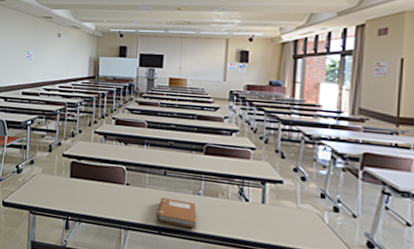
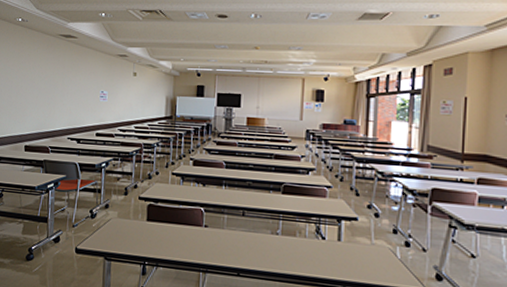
notebook: present [156,197,197,230] -> none [234,238,275,270]

